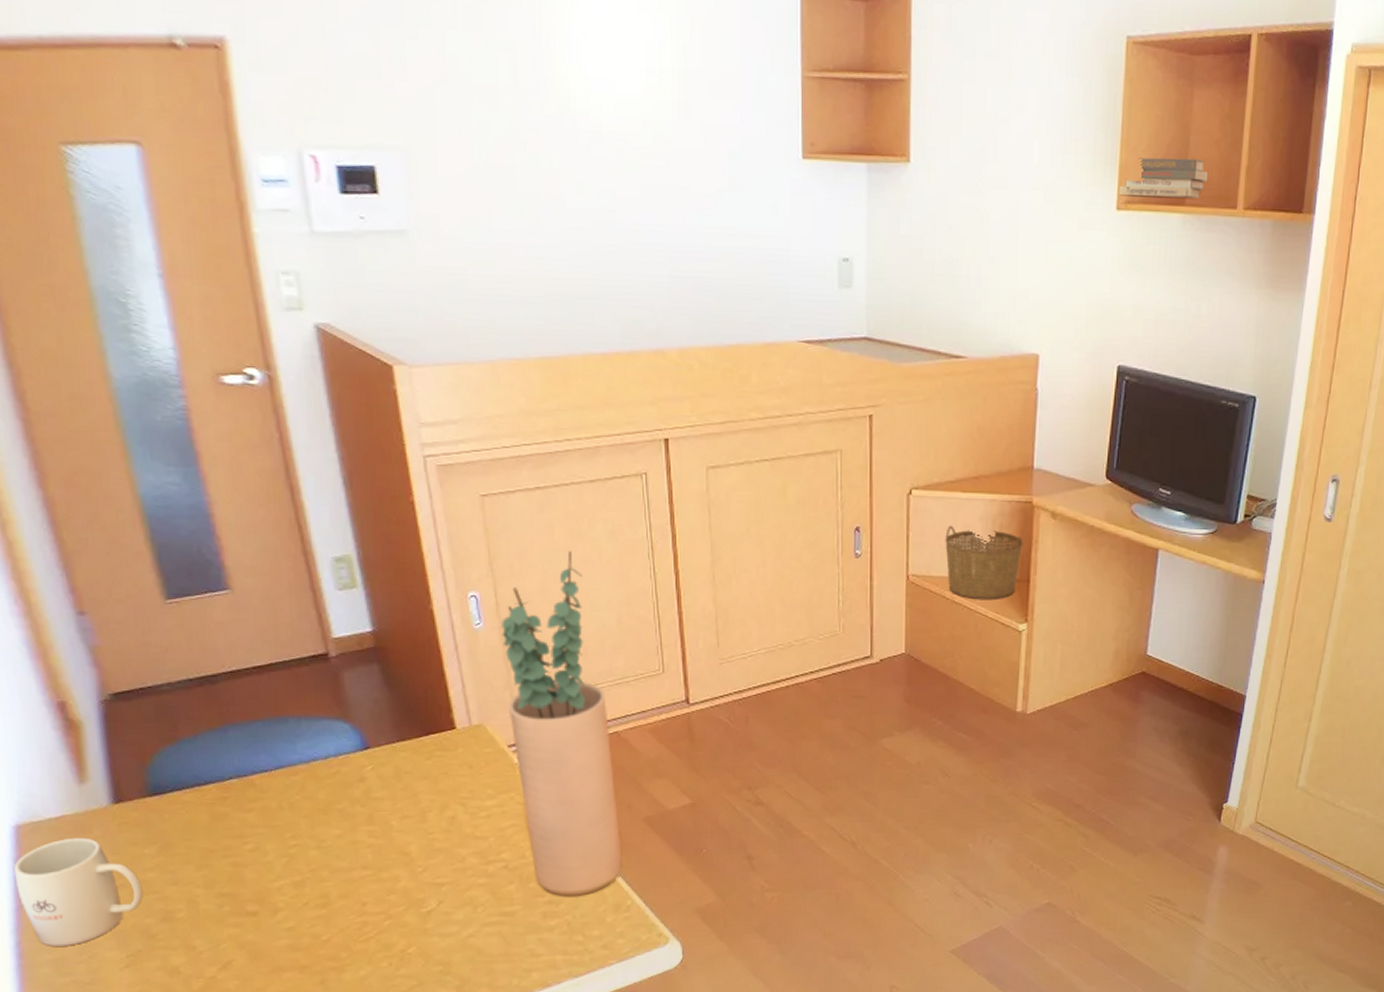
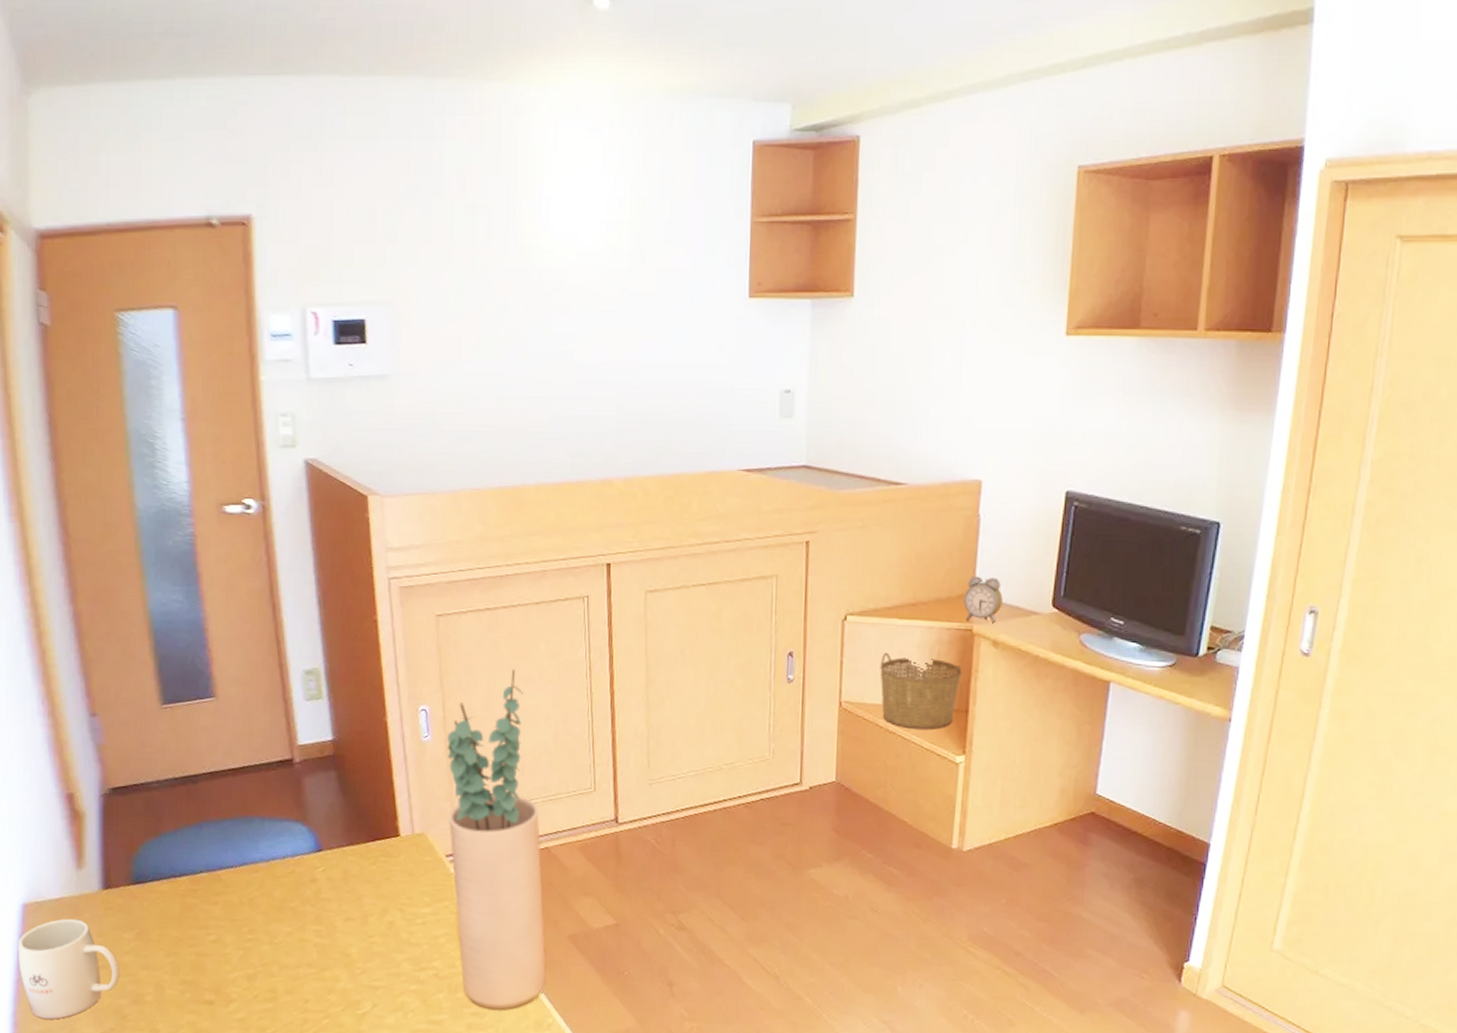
alarm clock: none [1023,449,1060,496] -> present [963,575,1003,624]
books: present [1119,157,1207,200] -> none [1068,282,1165,322]

